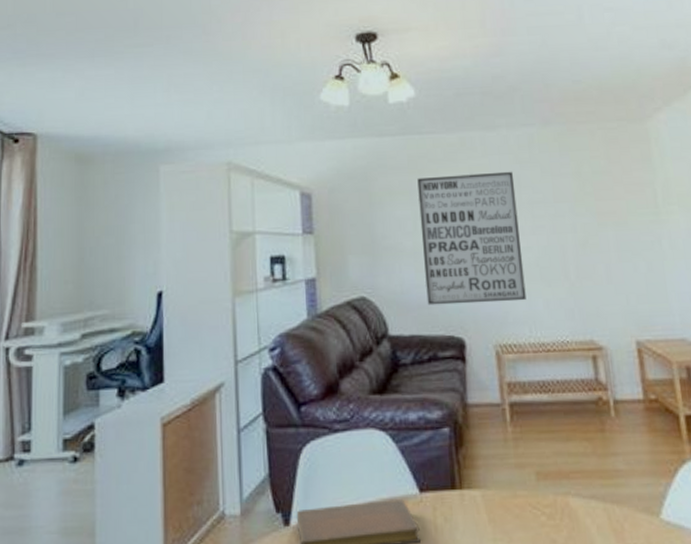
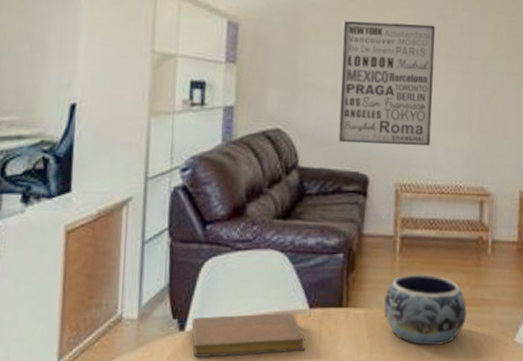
decorative bowl: none [501,444,599,529] -> present [383,273,467,345]

